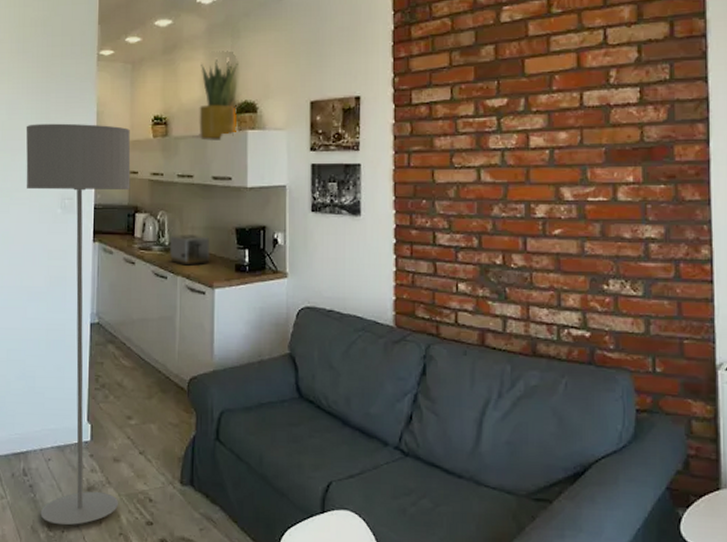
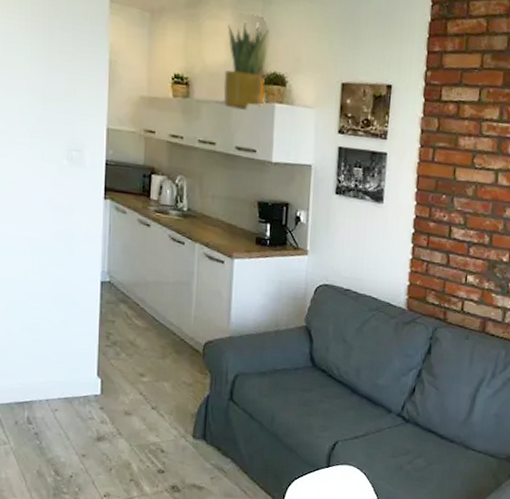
floor lamp: present [26,123,131,526] -> none [25,62,147,471]
toaster: present [169,235,210,266] -> none [187,201,231,234]

